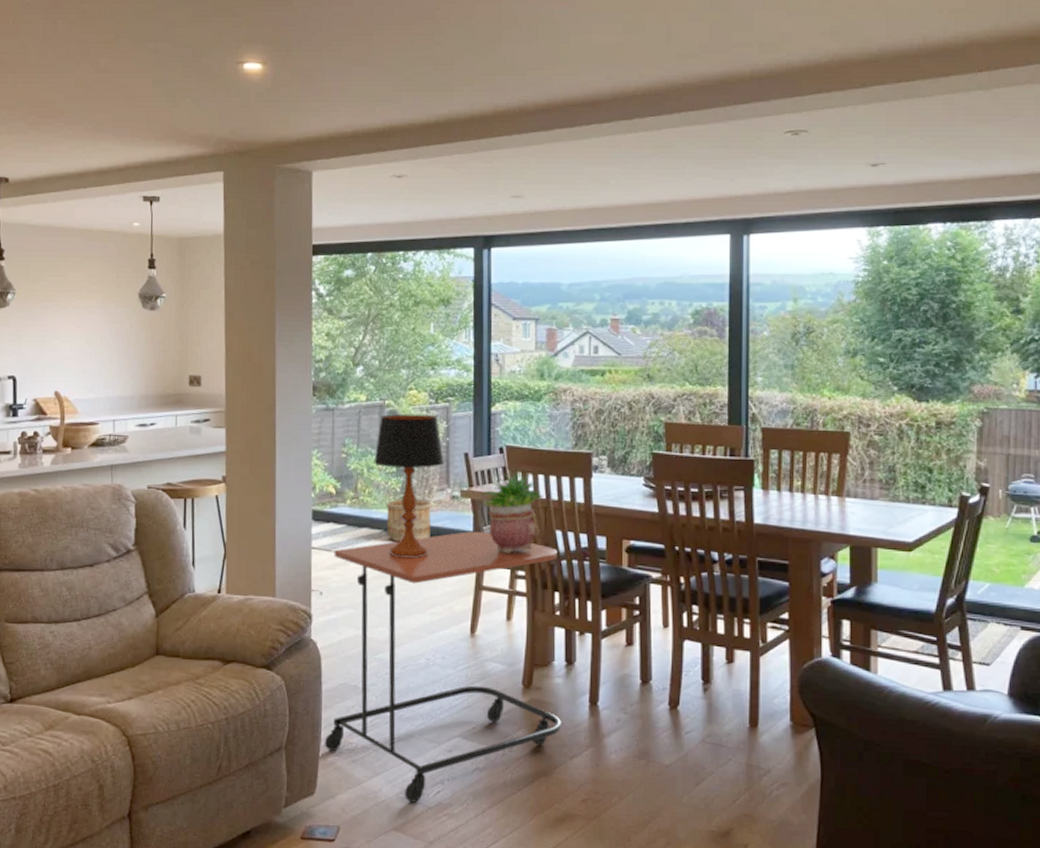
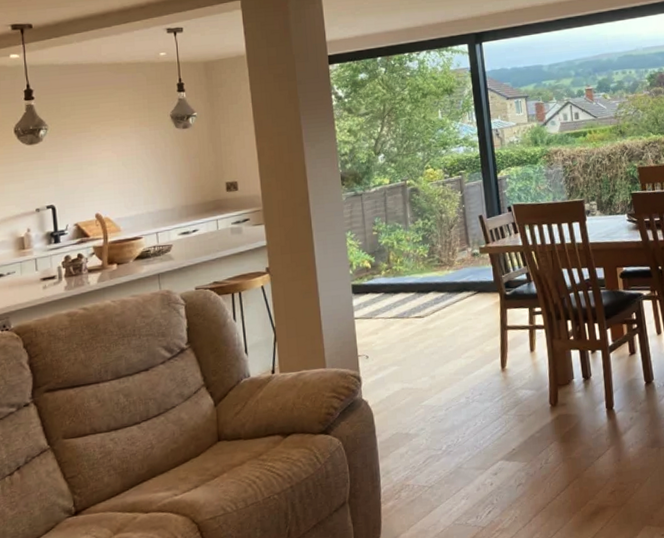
side table: present [324,532,561,803] -> none [375,279,586,527]
table lamp: present [374,414,444,559] -> none [402,187,463,314]
wooden bucket: present [385,499,432,541] -> none [416,260,458,300]
potted plant: present [480,471,544,554] -> none [496,224,549,296]

